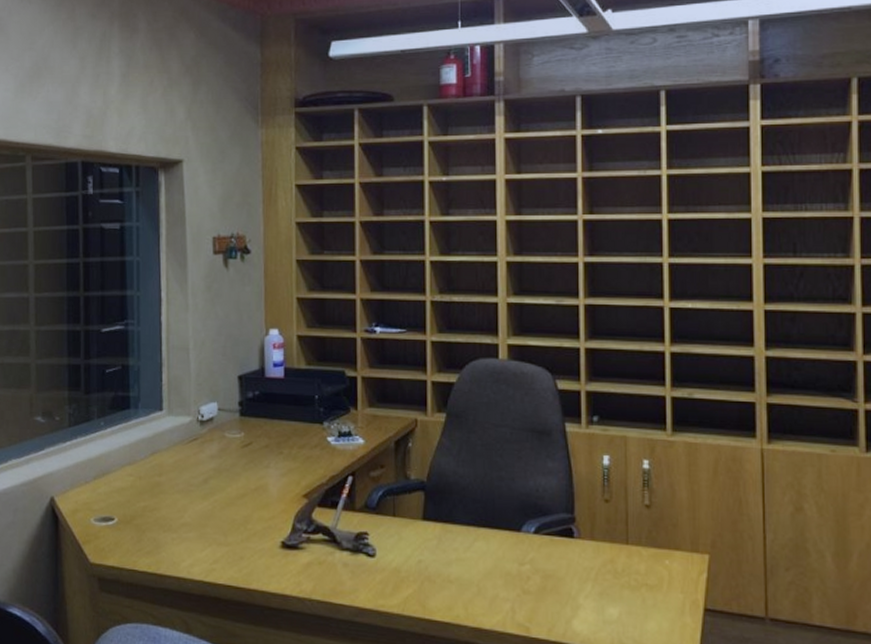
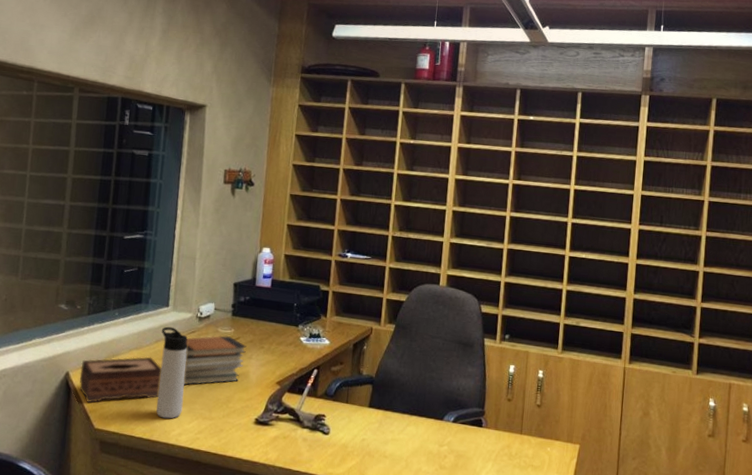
tissue box: none [66,473,162,532] -> present [79,356,162,403]
thermos bottle: none [157,434,192,547] -> present [156,326,188,419]
book stack: none [188,440,261,505] -> present [183,335,247,385]

